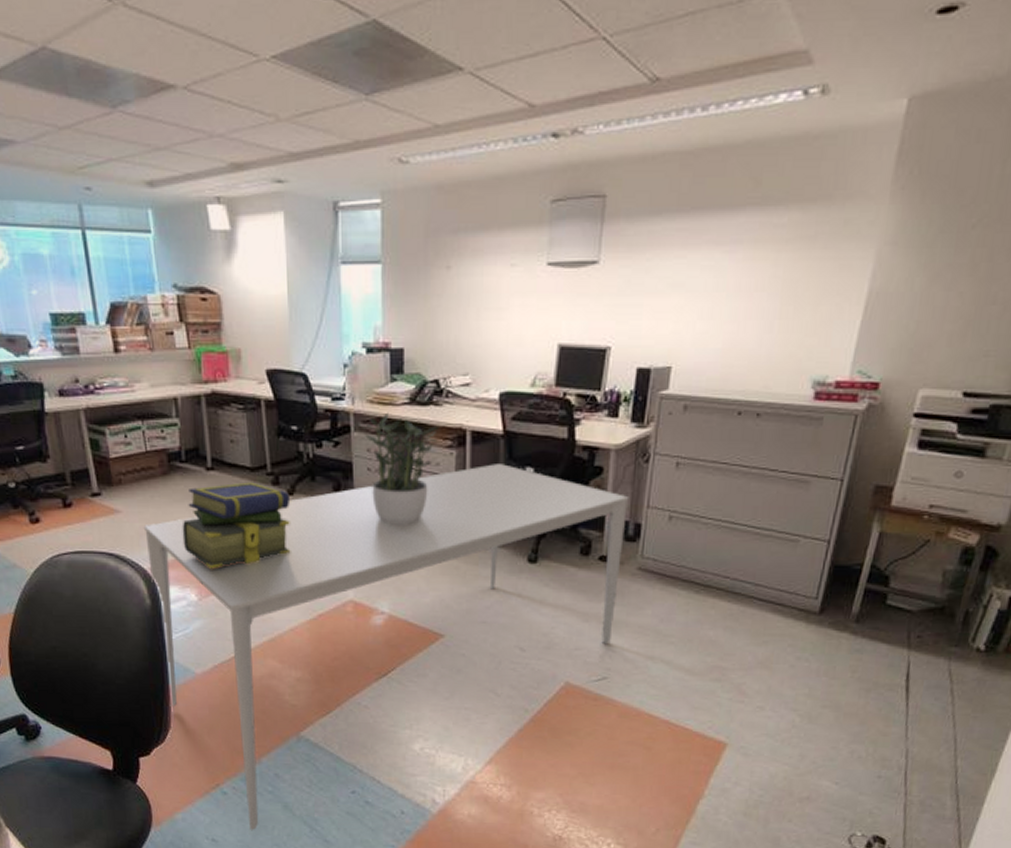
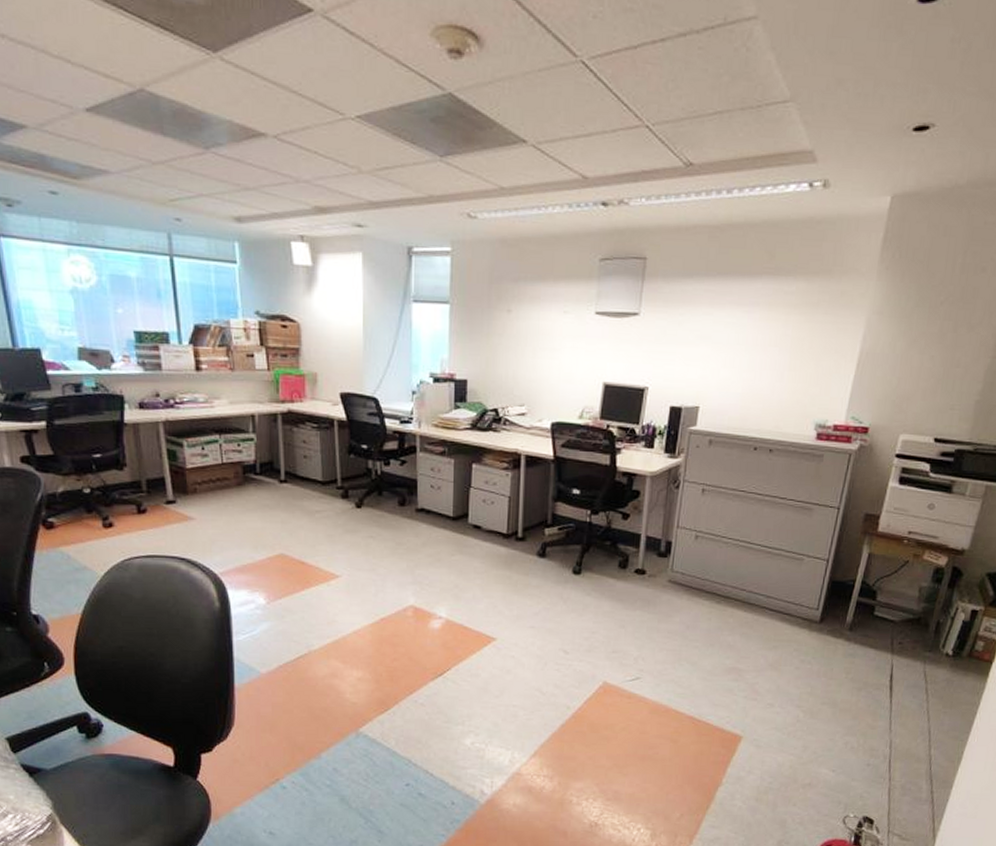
dining table: present [143,464,629,831] -> none [216,485,662,824]
stack of books: present [182,482,291,569] -> none [253,494,359,574]
potted plant: present [362,412,440,525] -> none [427,436,497,538]

